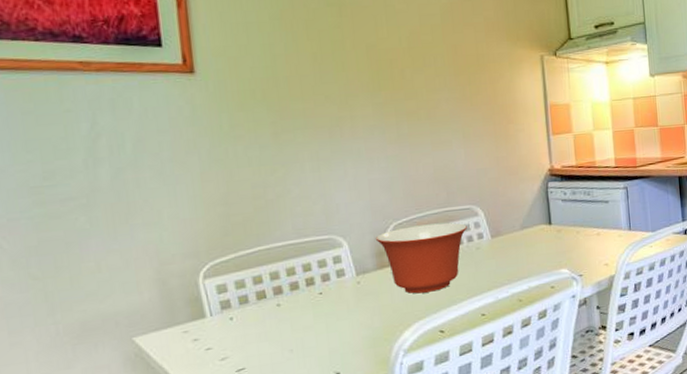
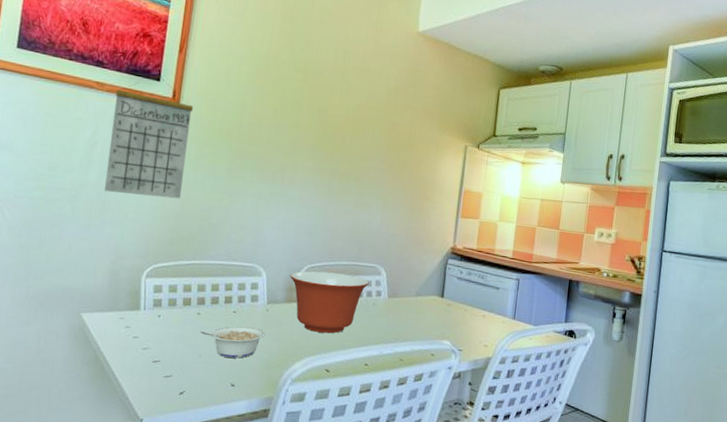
calendar: none [108,40,224,191] -> present [103,75,194,199]
legume: none [286,305,363,346] -> present [201,326,266,358]

